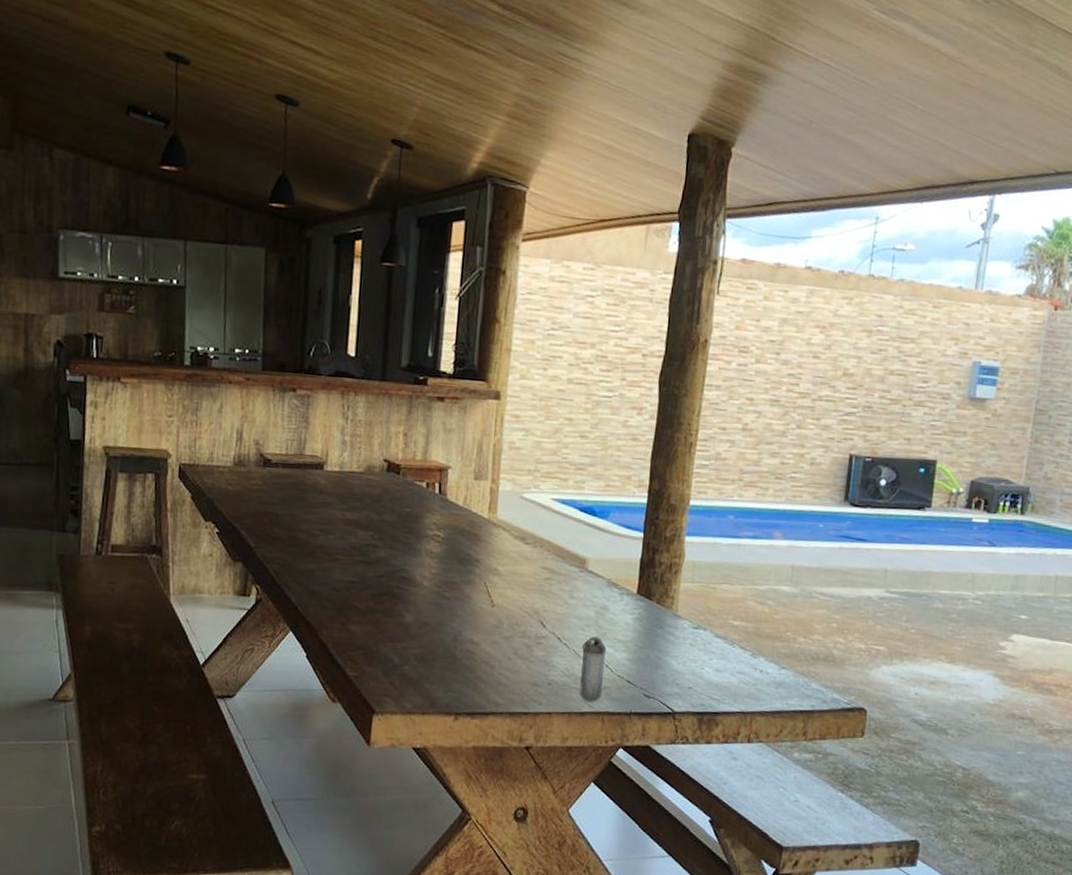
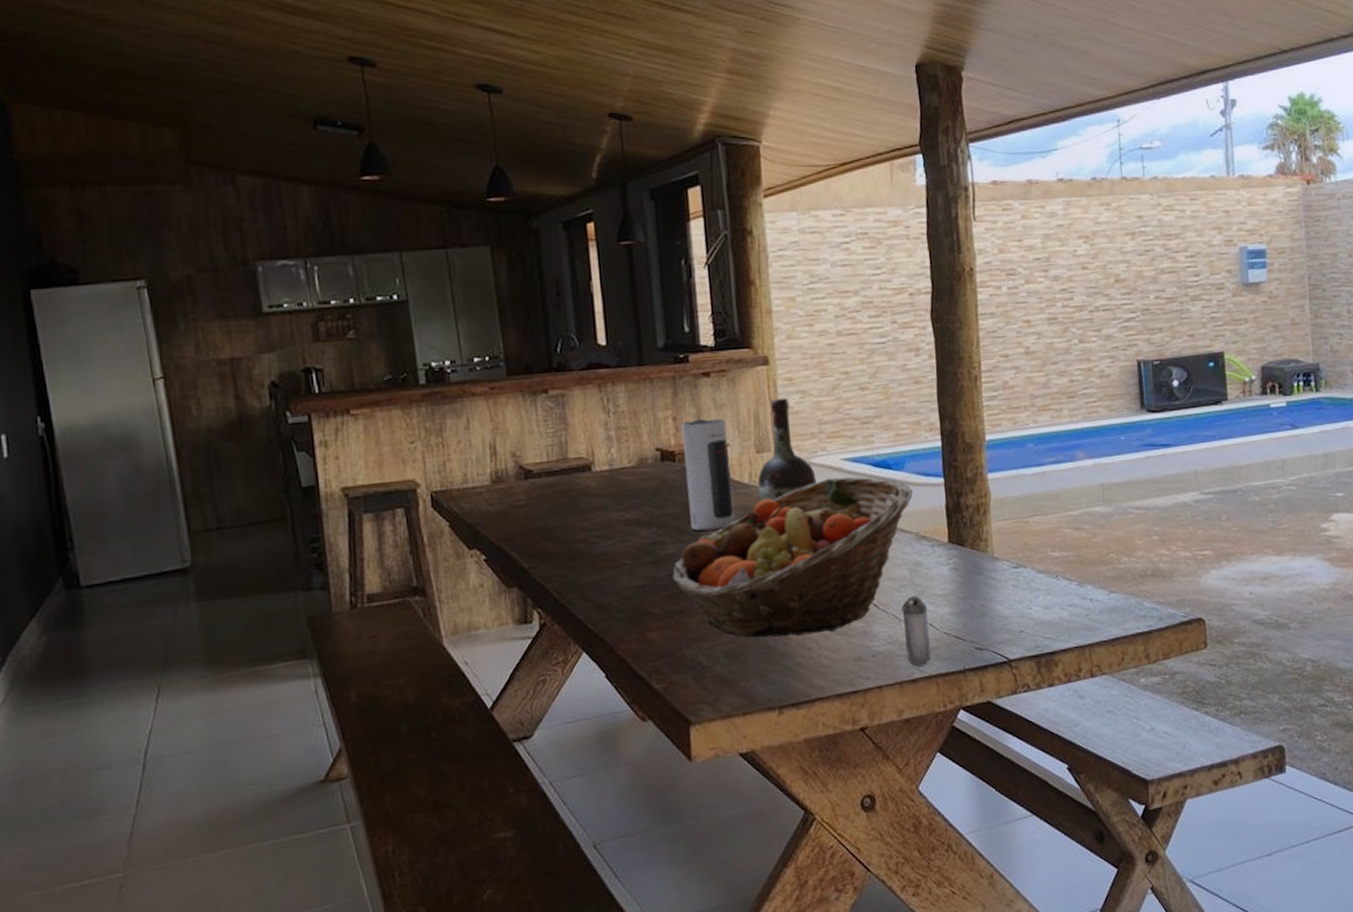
fruit basket: none [379,514,612,655] -> present [672,477,913,638]
speaker: none [403,438,451,543] -> present [681,418,735,531]
cognac bottle: none [470,432,525,527] -> present [757,397,817,501]

